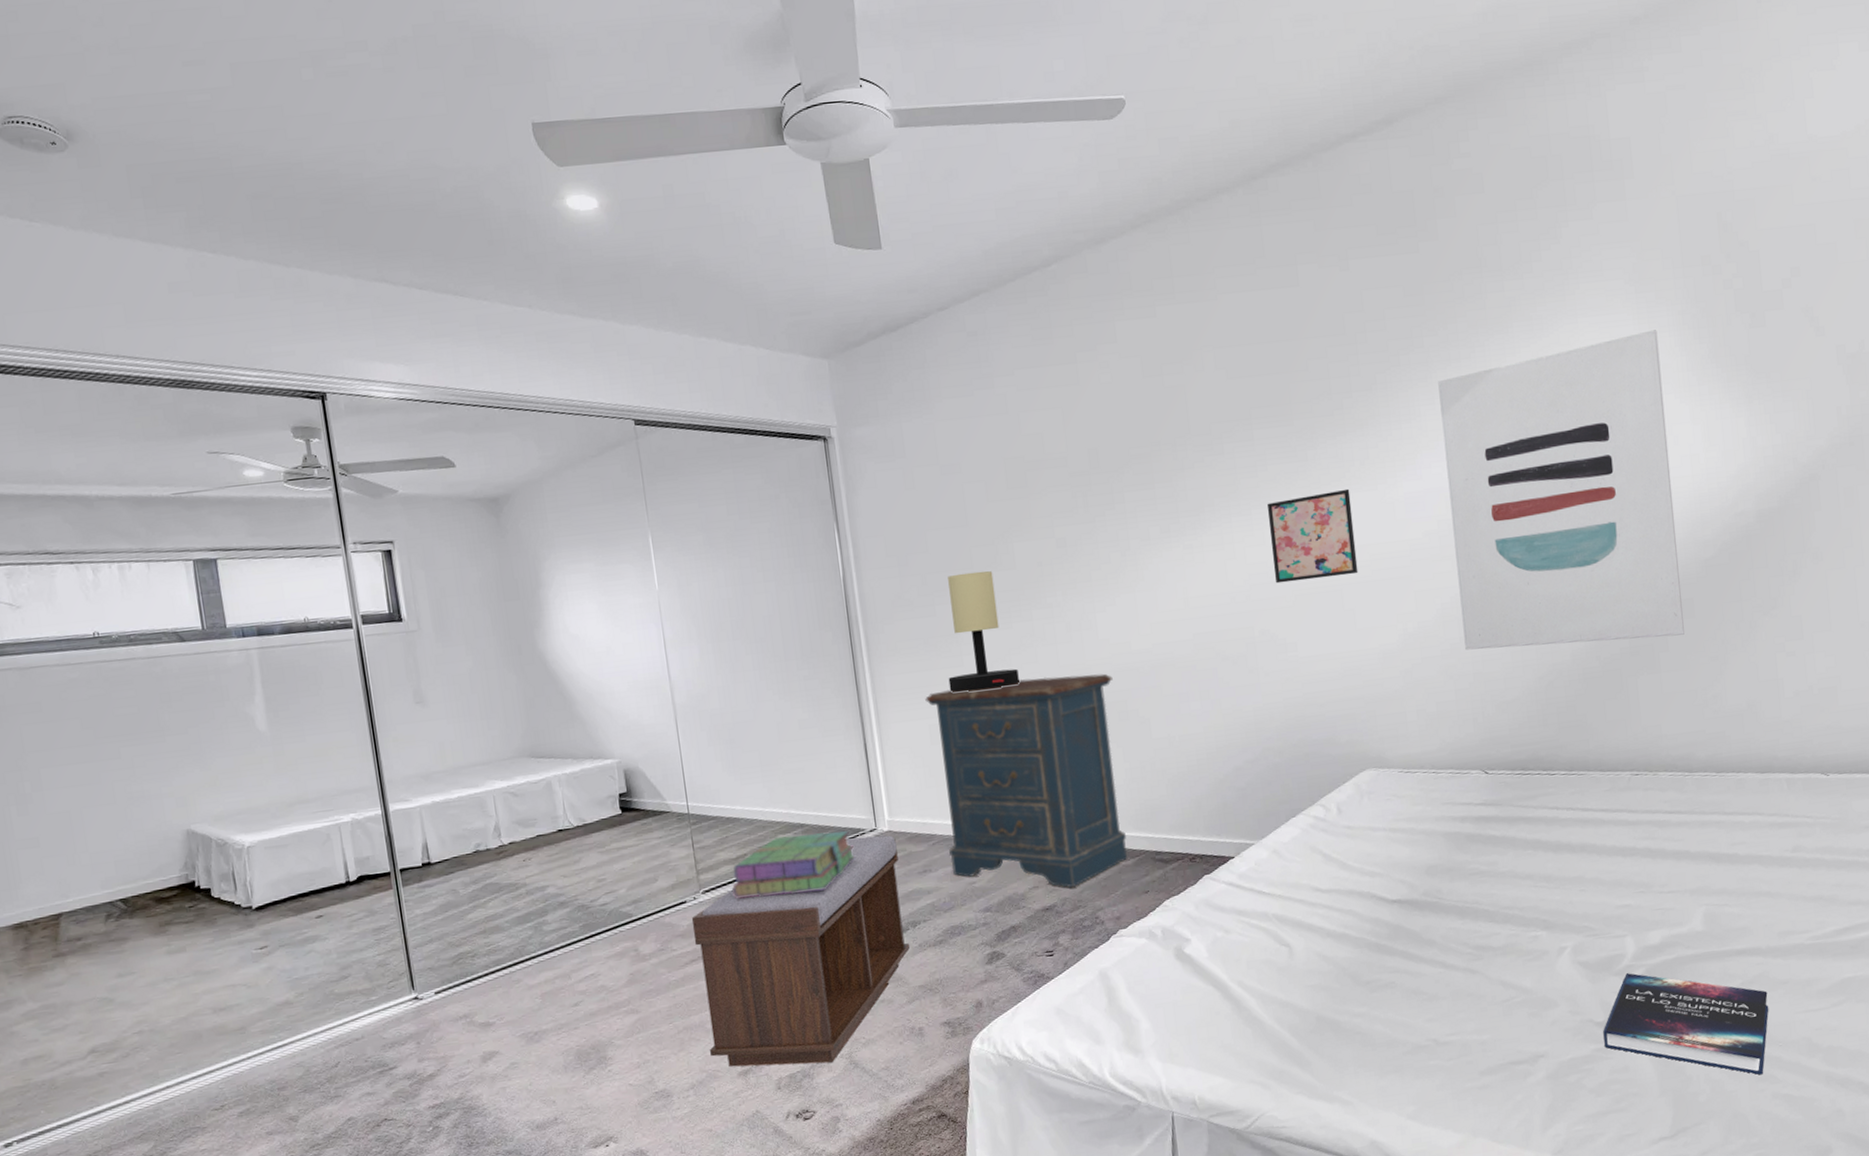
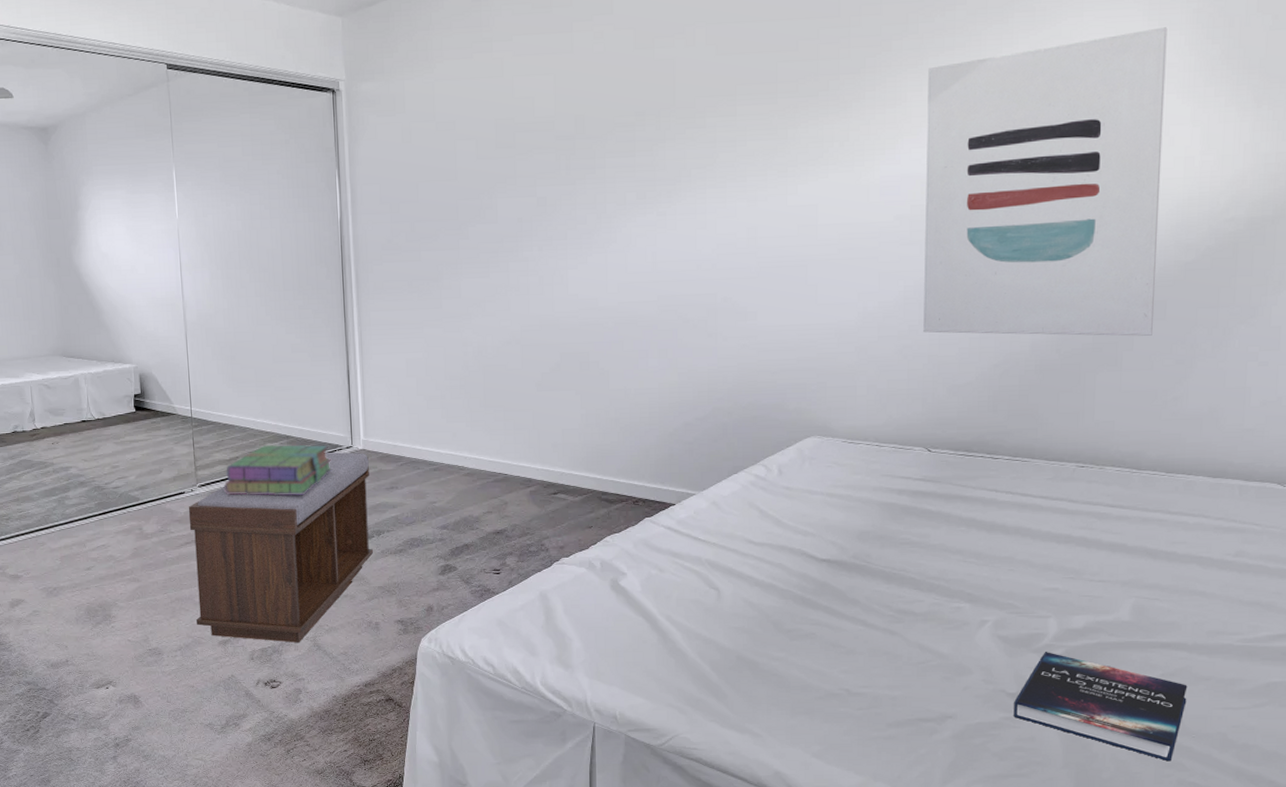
dresser: present [925,673,1128,888] -> none [405,324,578,516]
table lamp: present [948,571,1020,693] -> none [427,222,491,332]
wall art: present [1267,488,1359,584] -> none [742,168,826,255]

